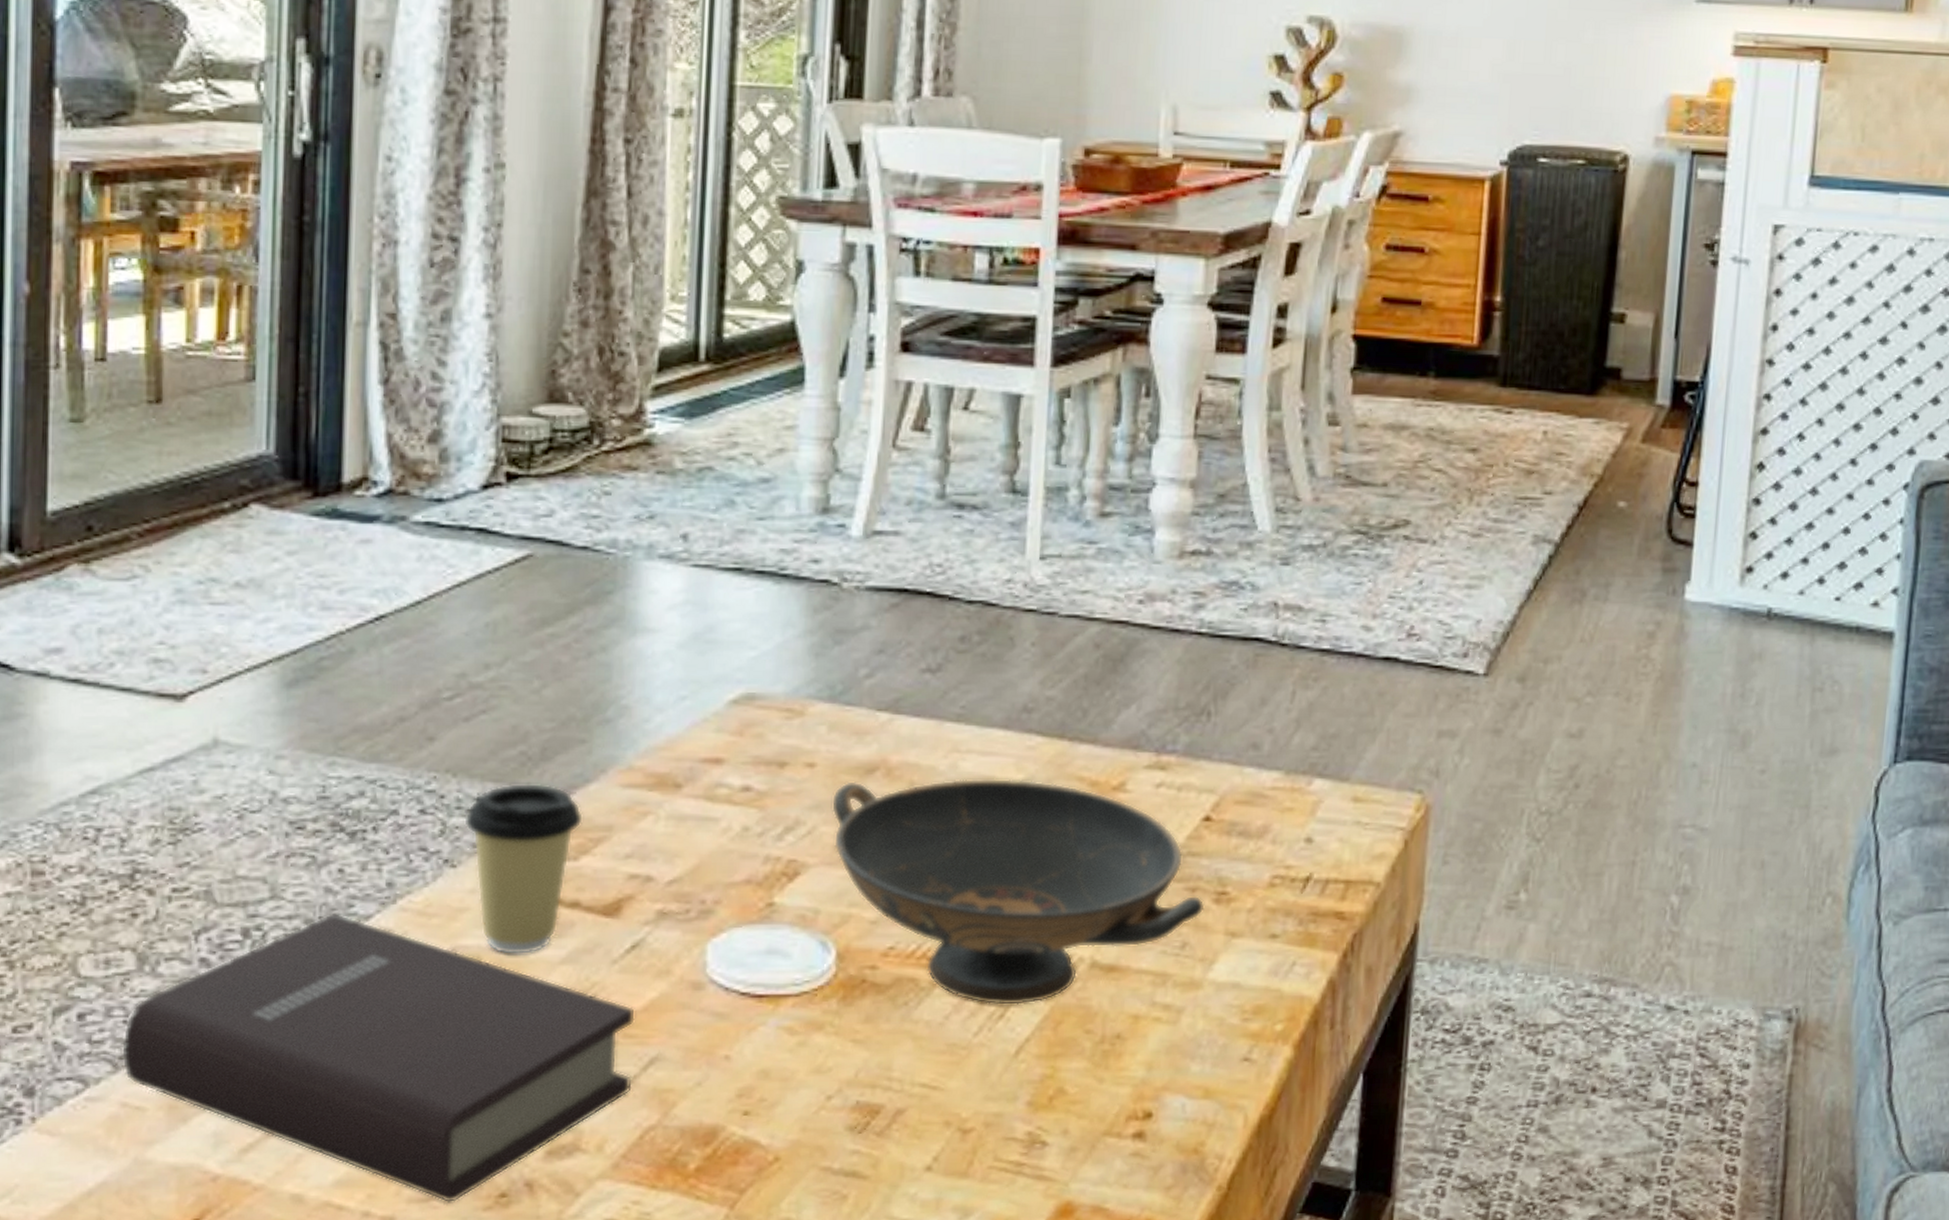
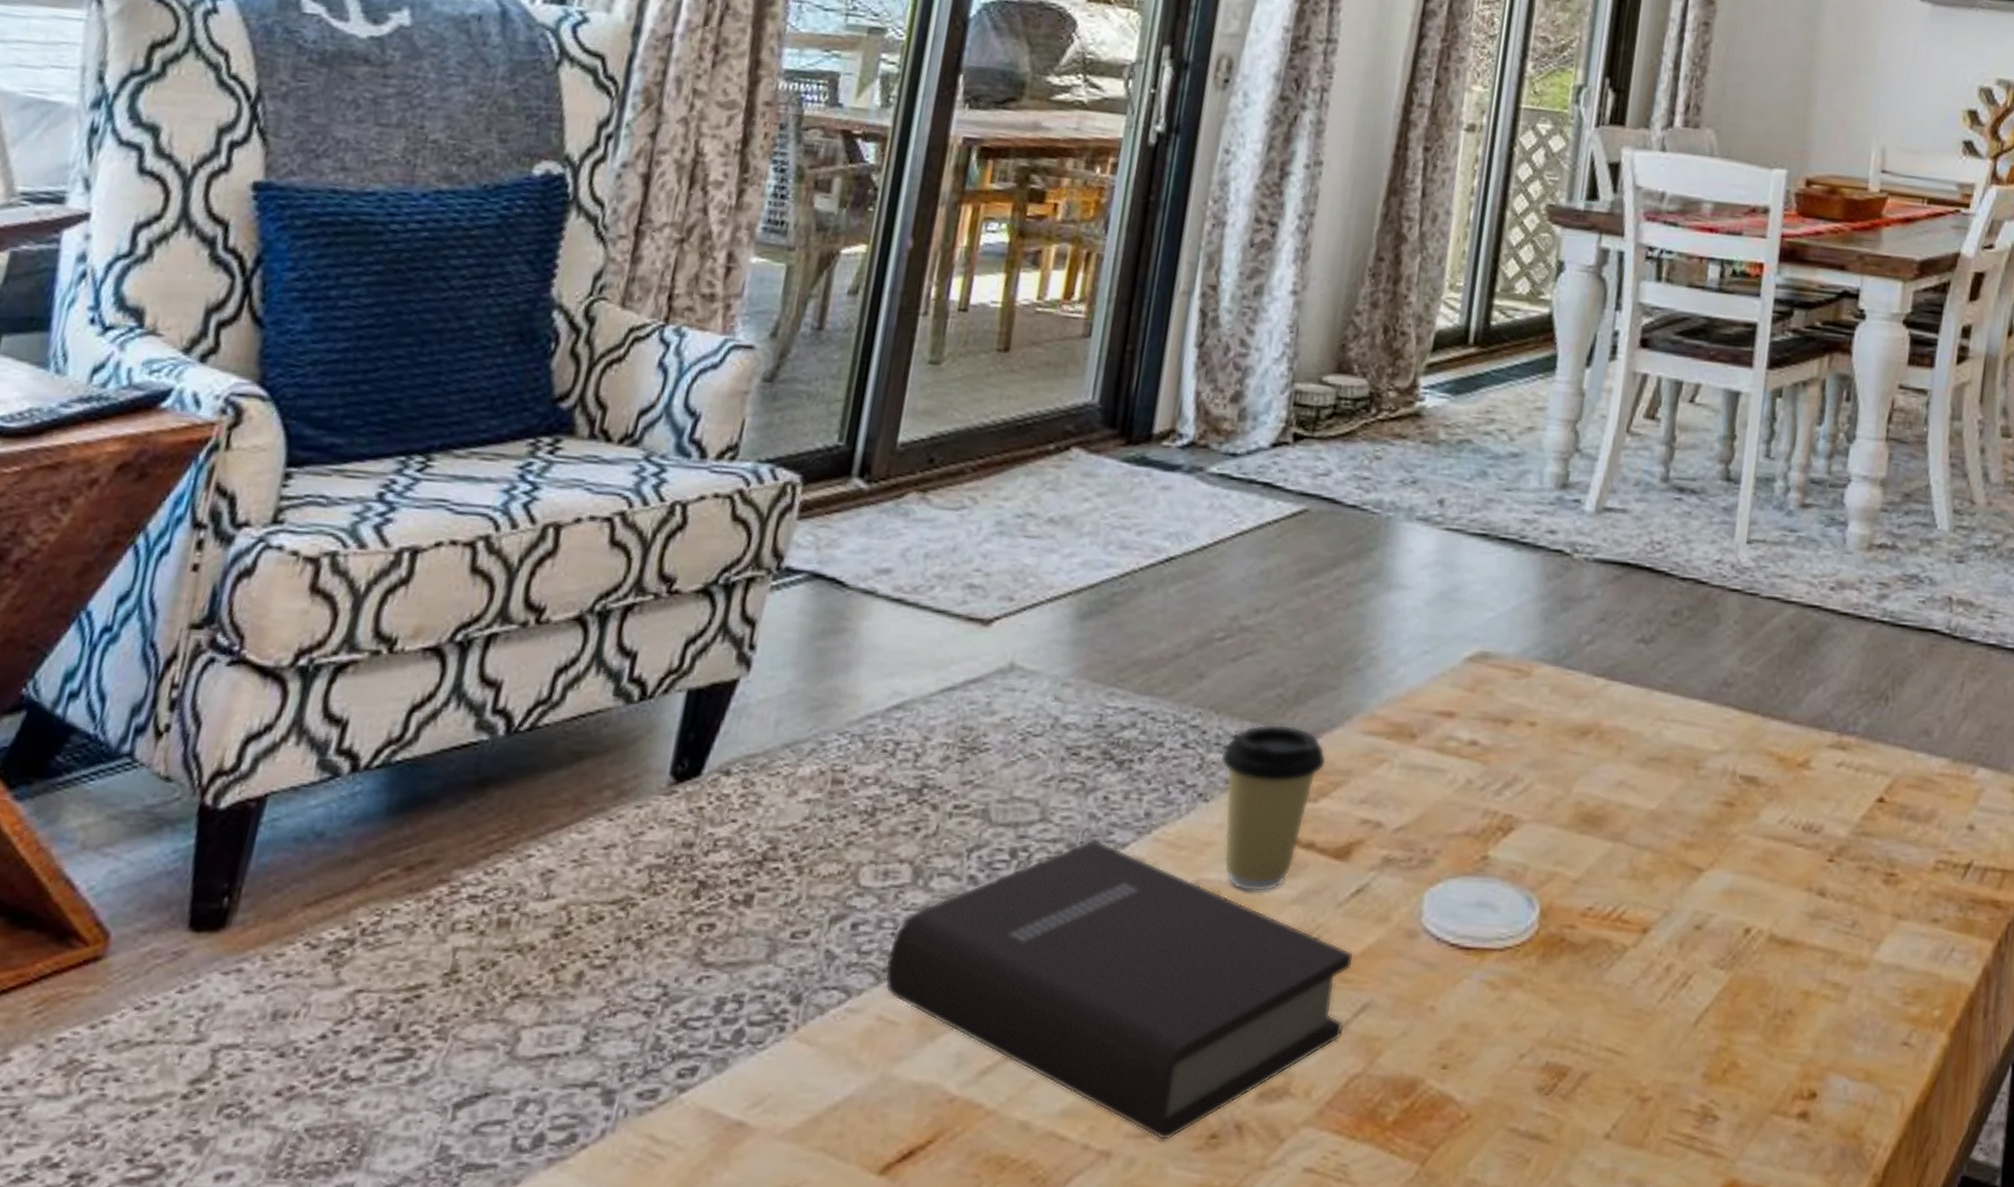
decorative bowl: present [831,778,1205,1006] -> none [1546,742,1875,974]

